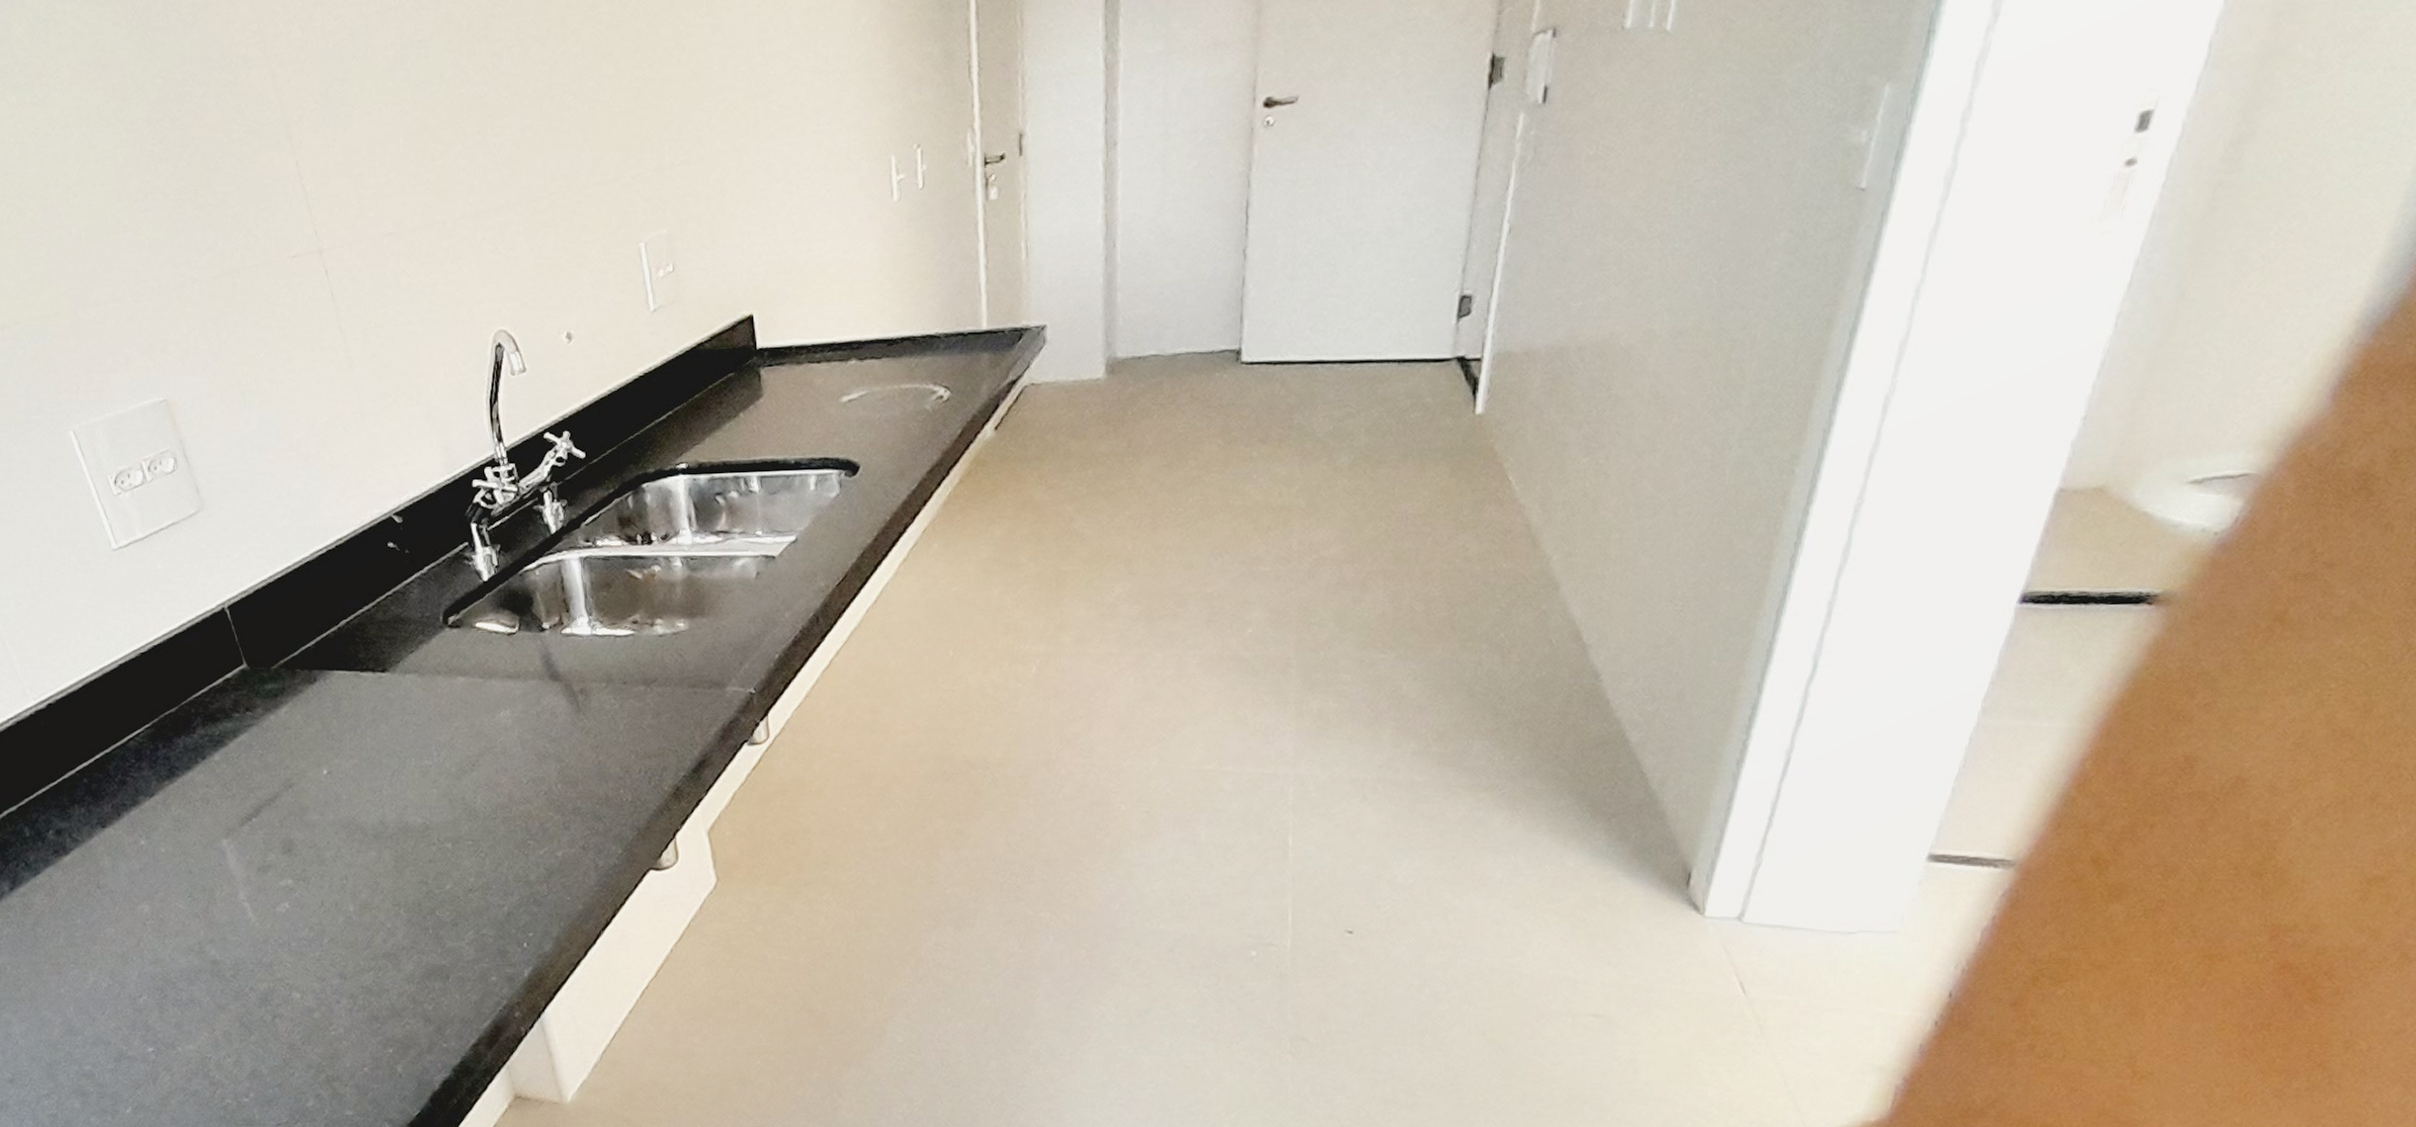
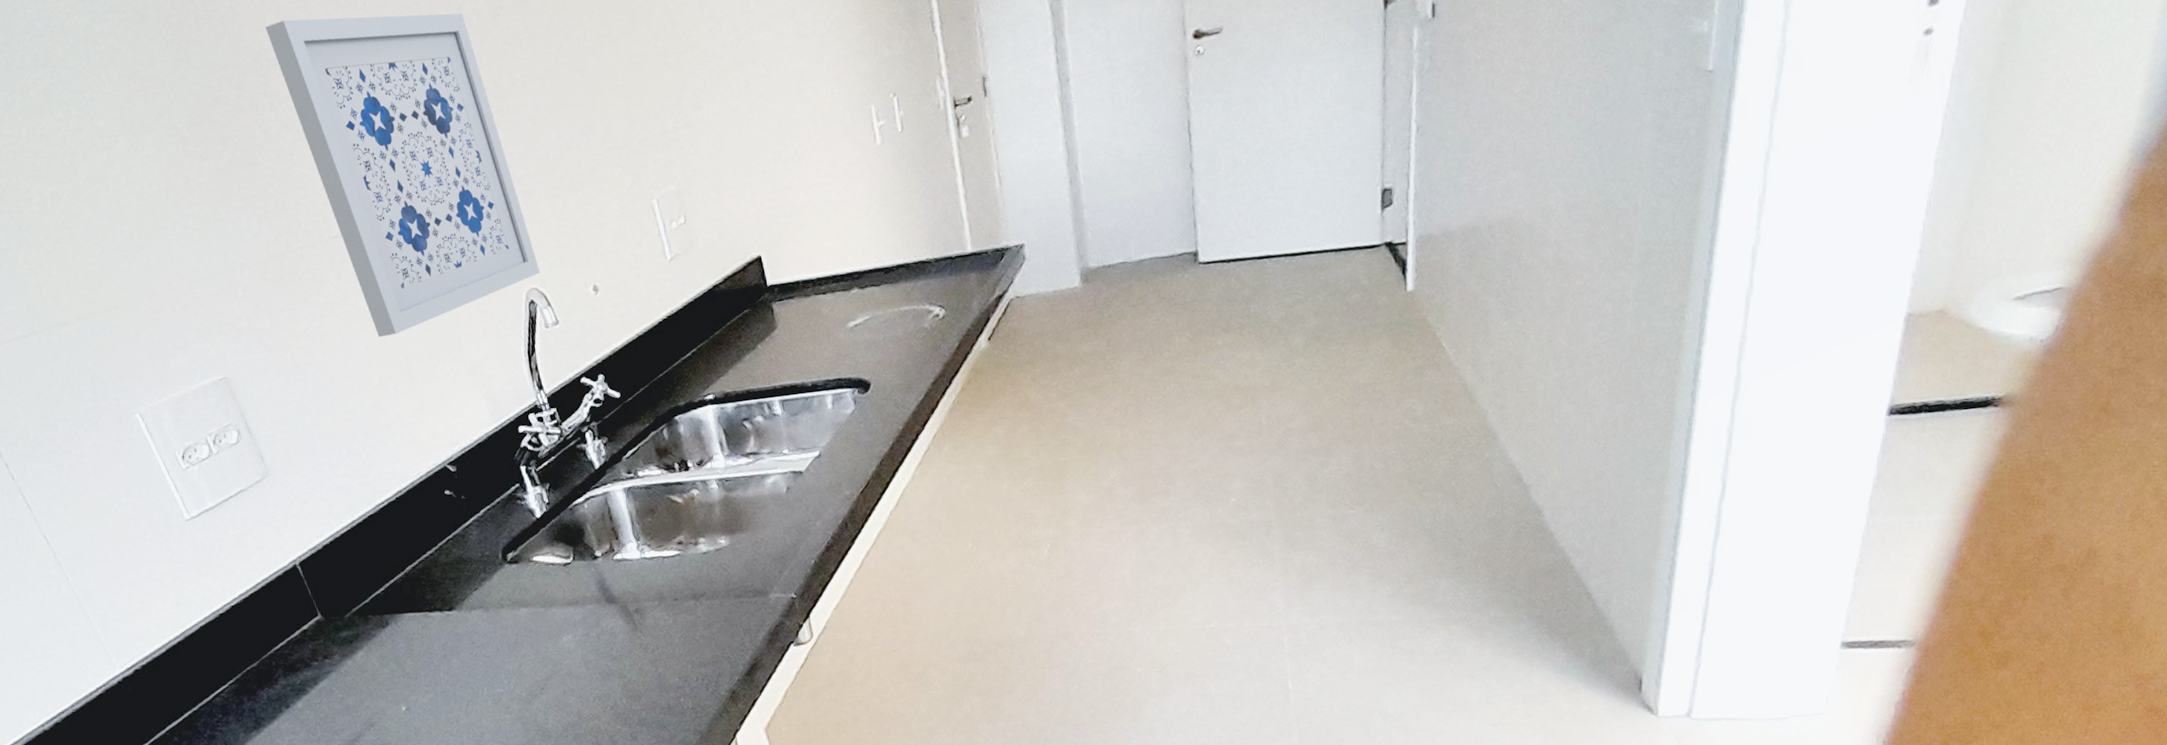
wall art: none [237,13,512,371] -> present [265,13,541,338]

